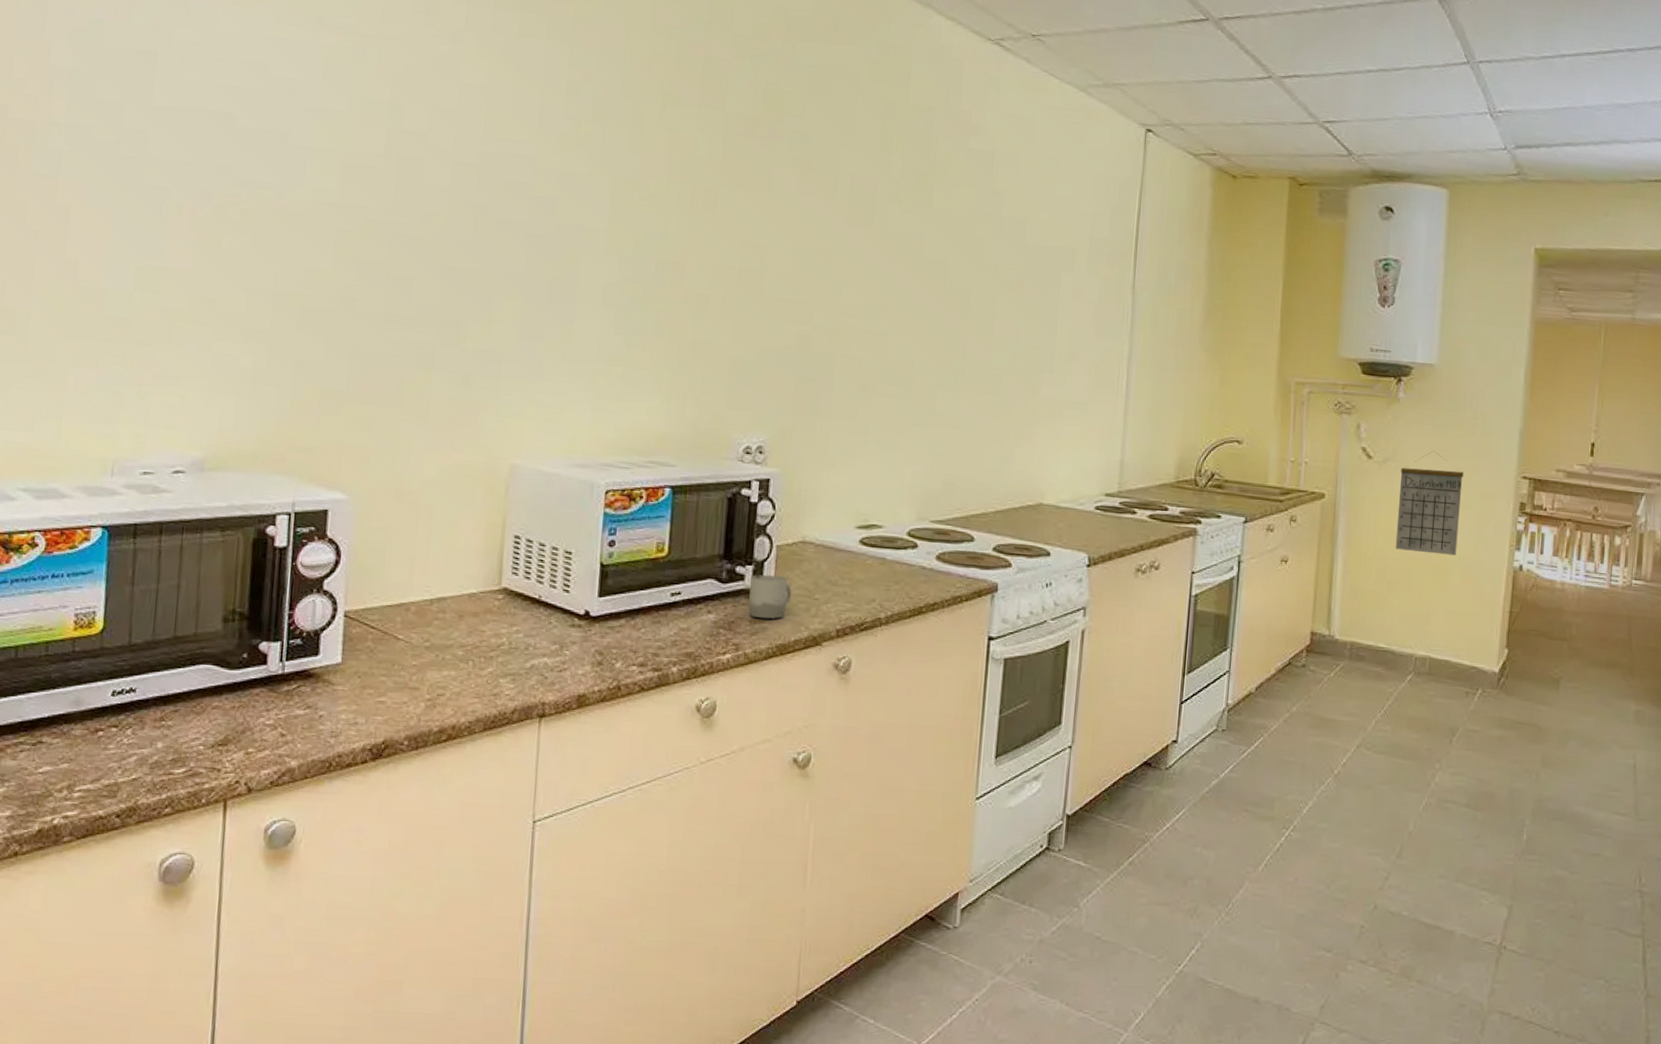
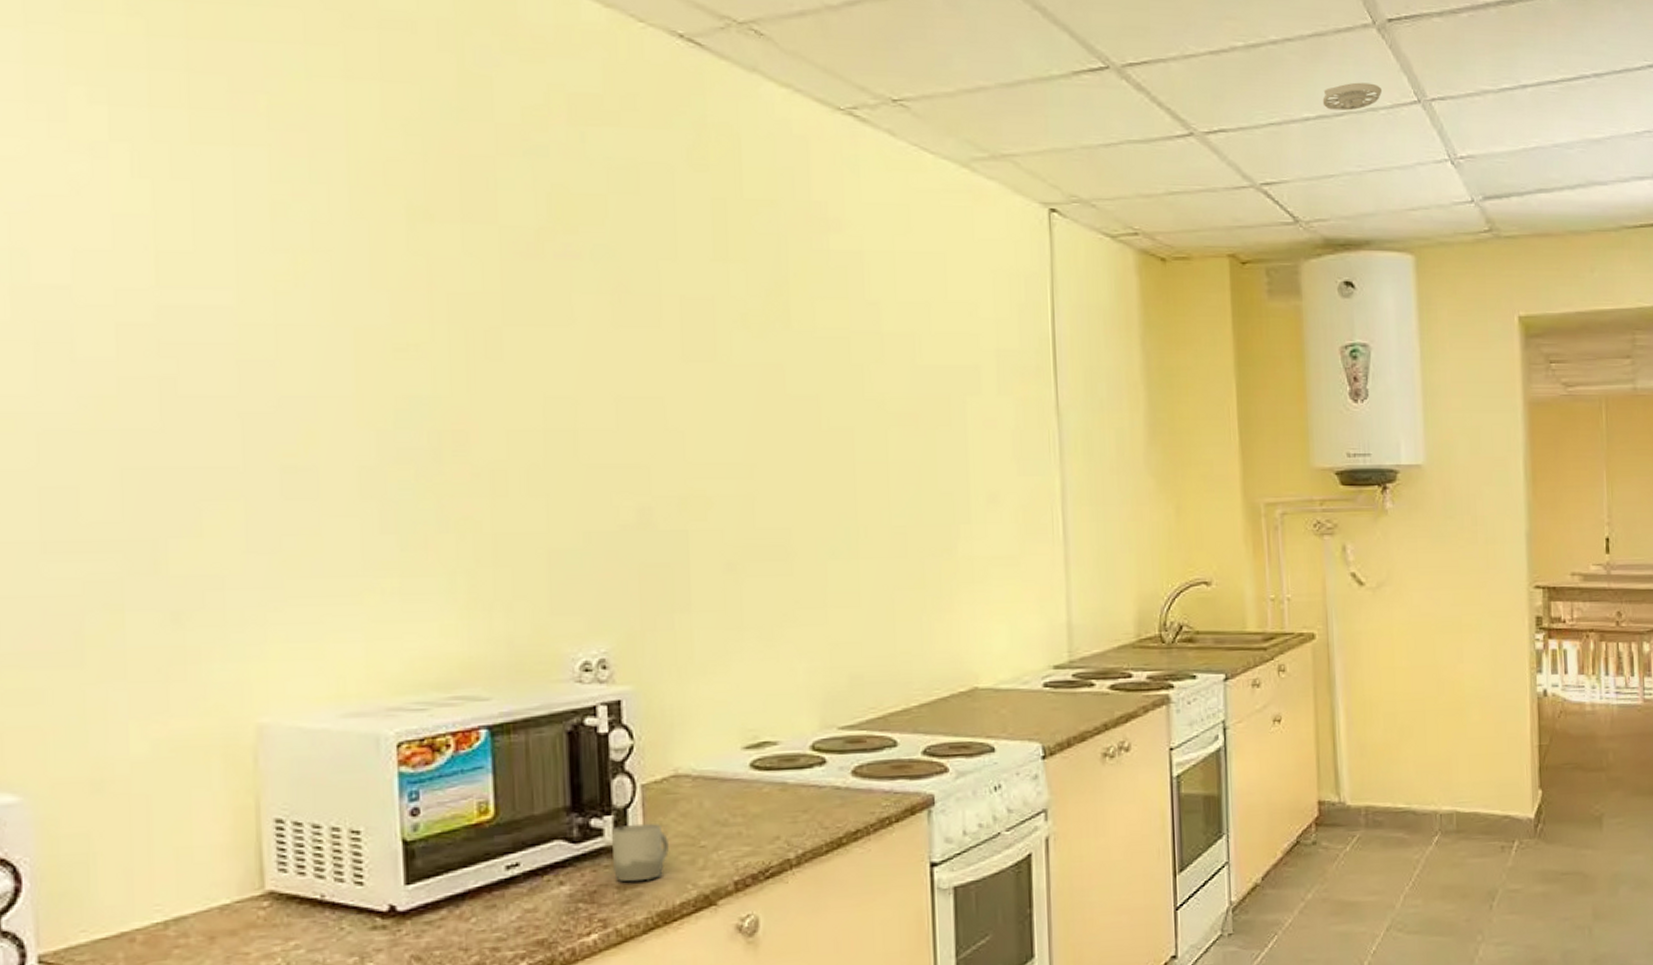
smoke detector: none [1384,43,1437,67] -> present [1322,82,1383,111]
calendar: present [1395,452,1463,556] -> none [1398,568,1472,690]

